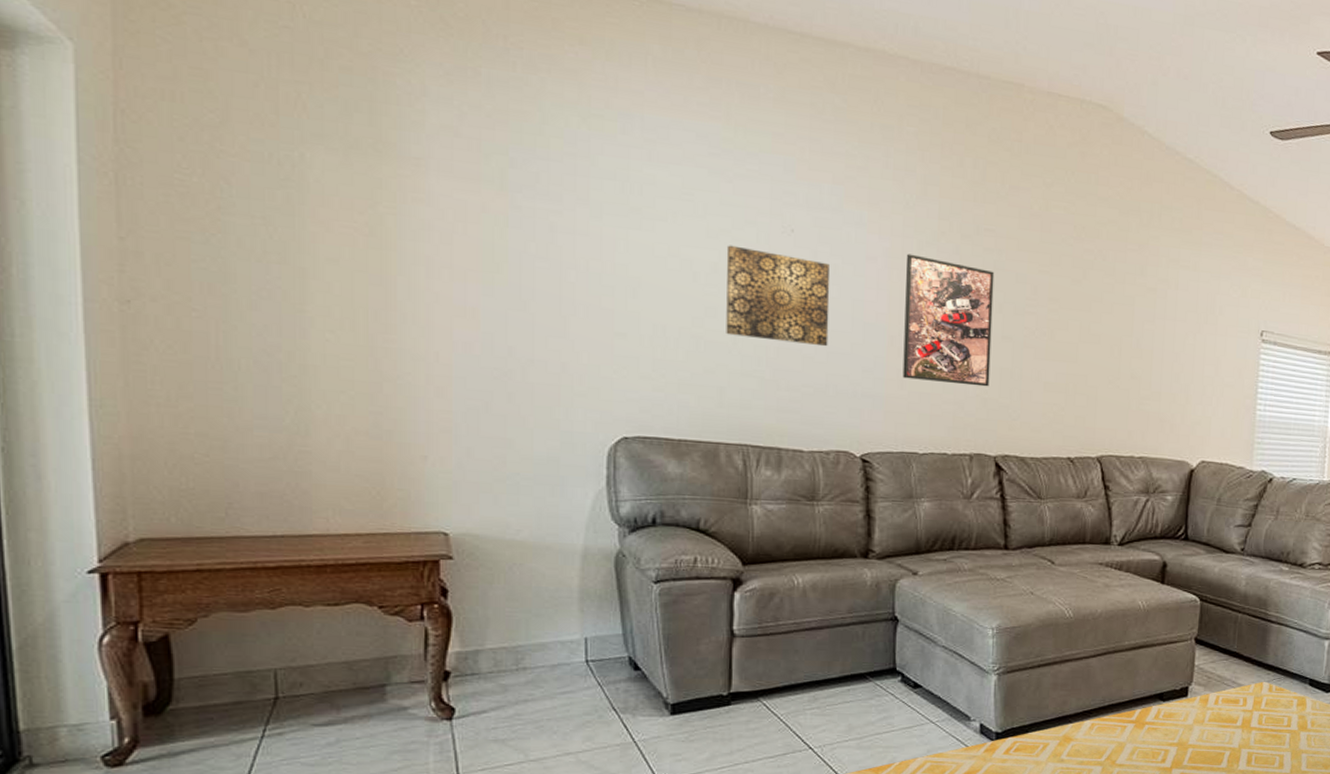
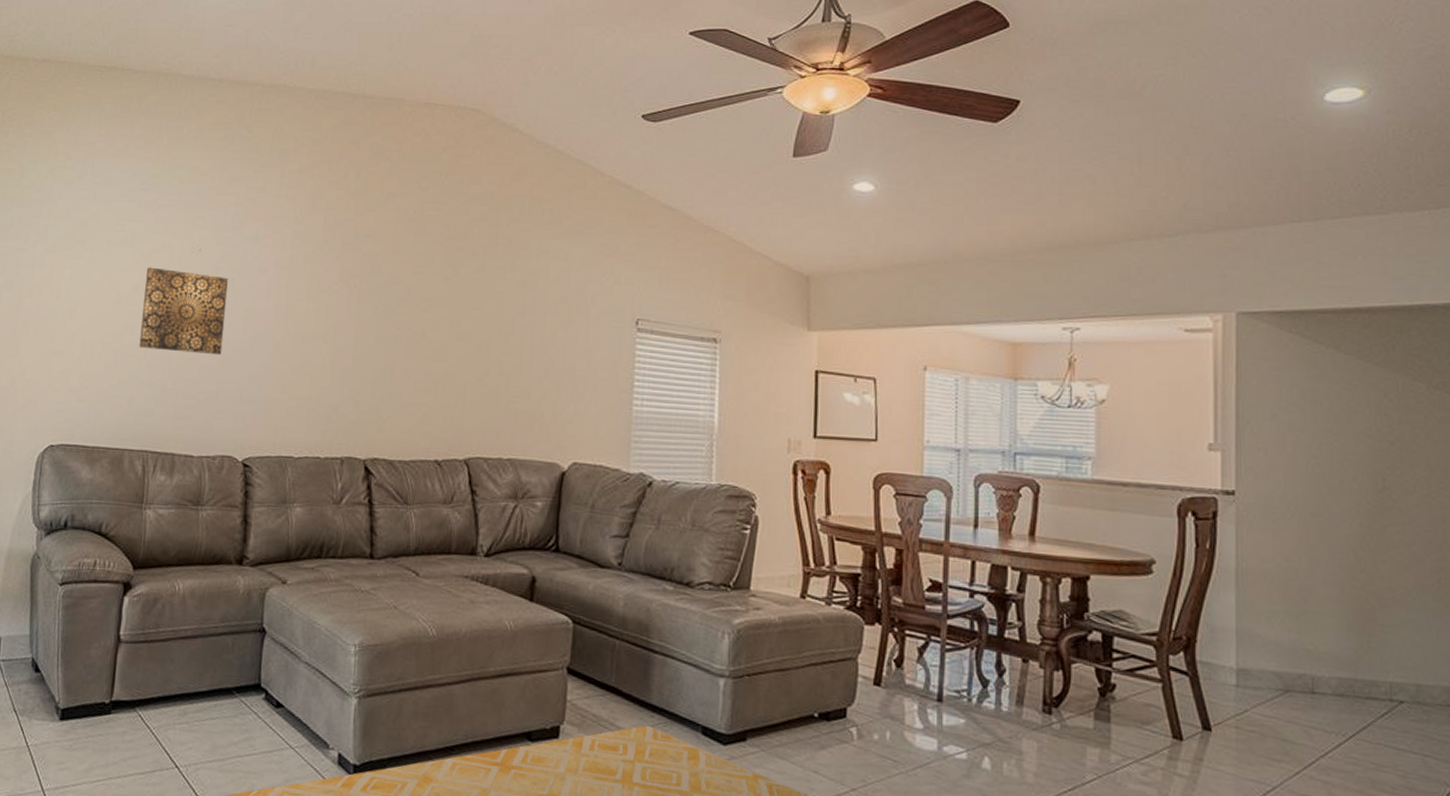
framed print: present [902,253,995,387] -> none [284,264,371,389]

